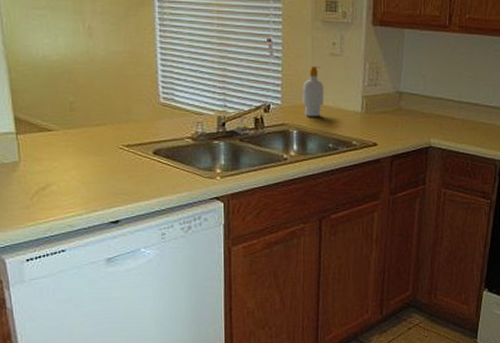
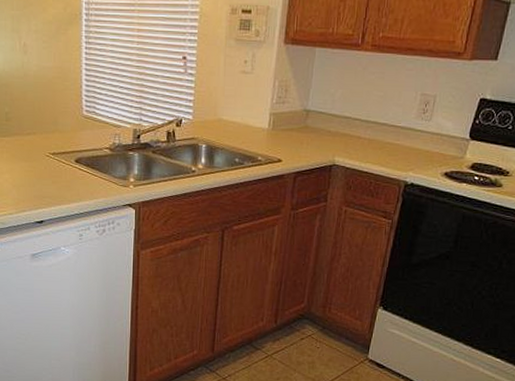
soap bottle: present [303,66,324,117] -> none [213,83,234,133]

